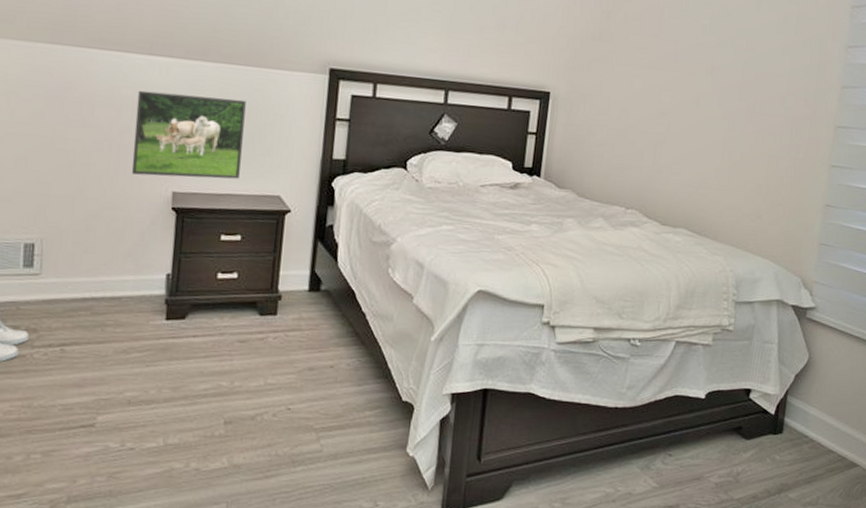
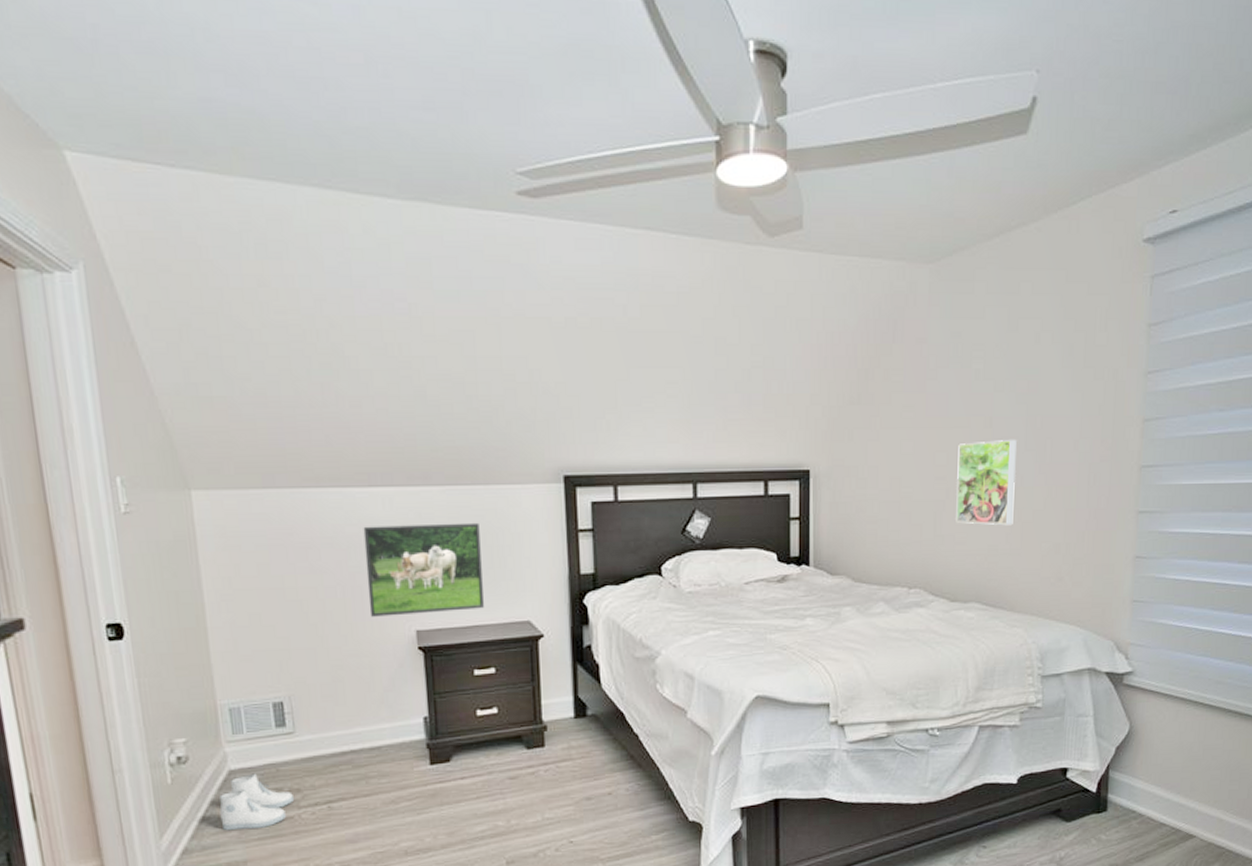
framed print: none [673,86,733,164] -> present [956,440,1017,526]

